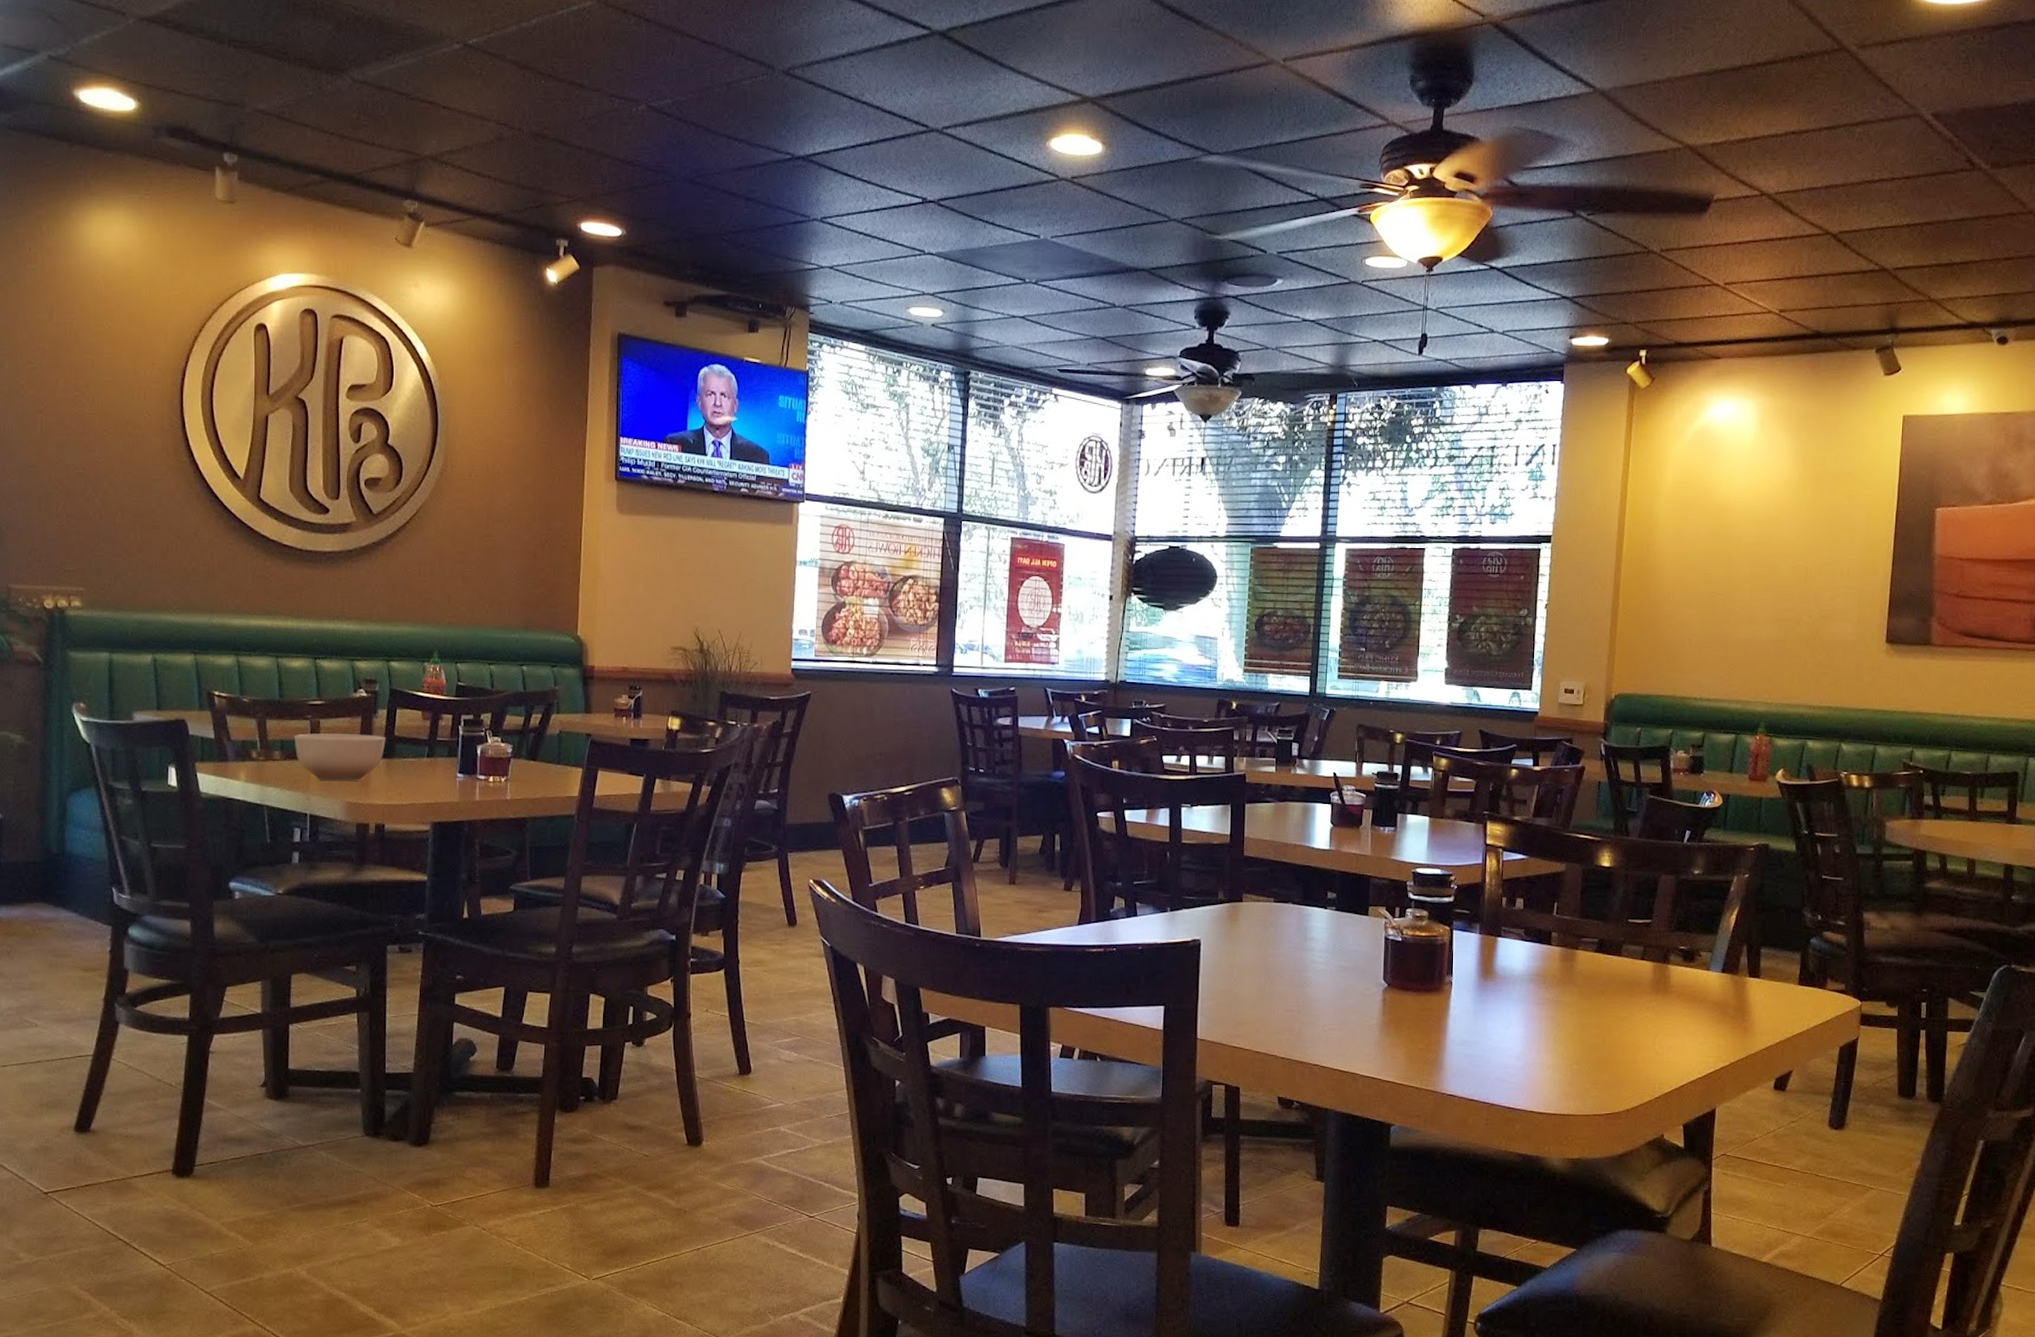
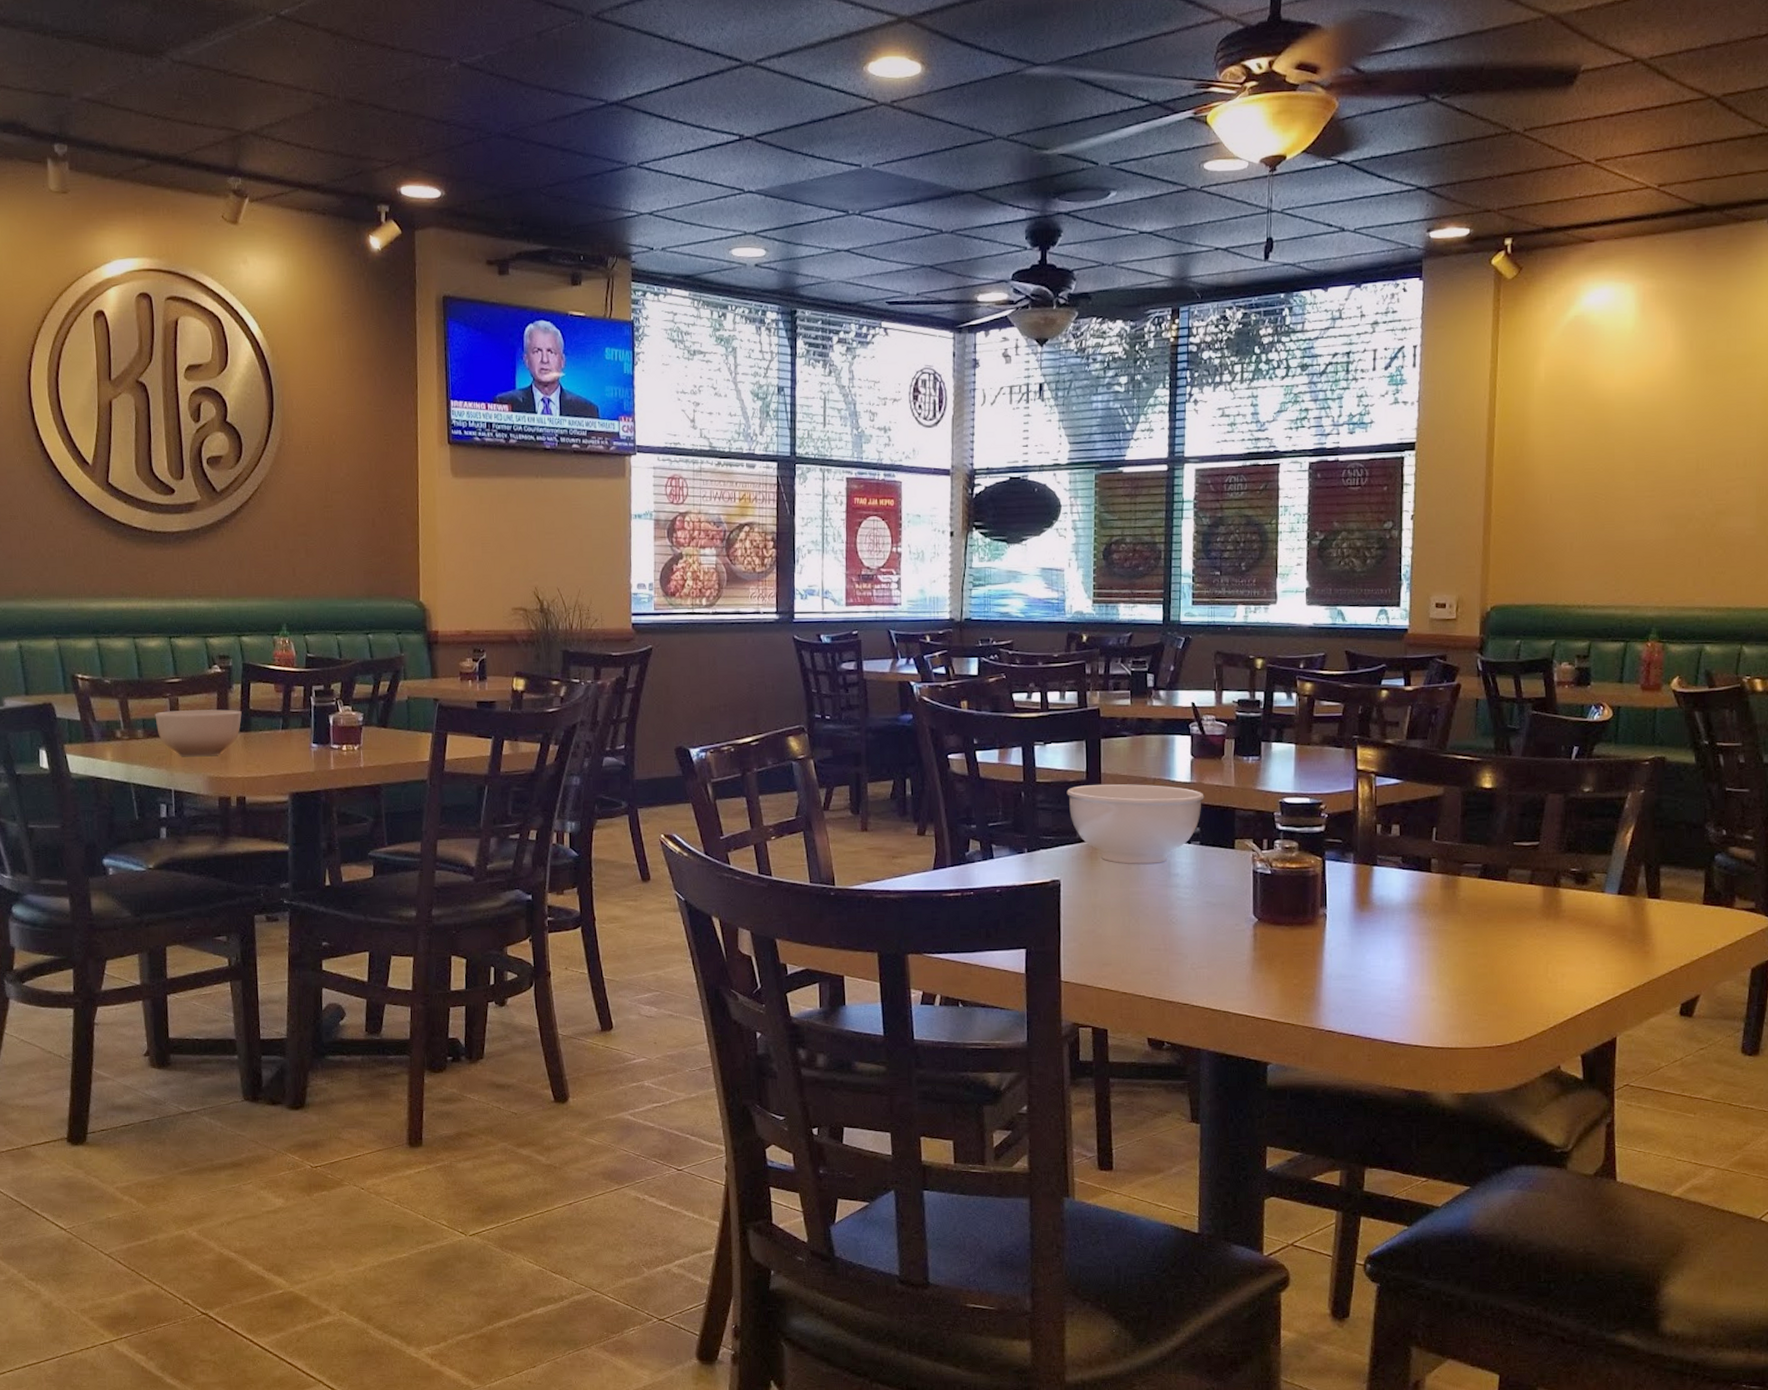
soup bowl: none [1210,847,1342,928] -> present [1067,783,1204,865]

